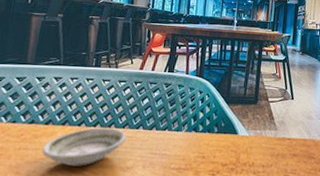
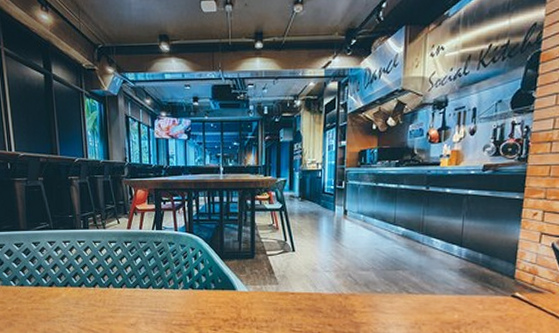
saucer: present [41,128,126,166] -> none [51,288,125,324]

